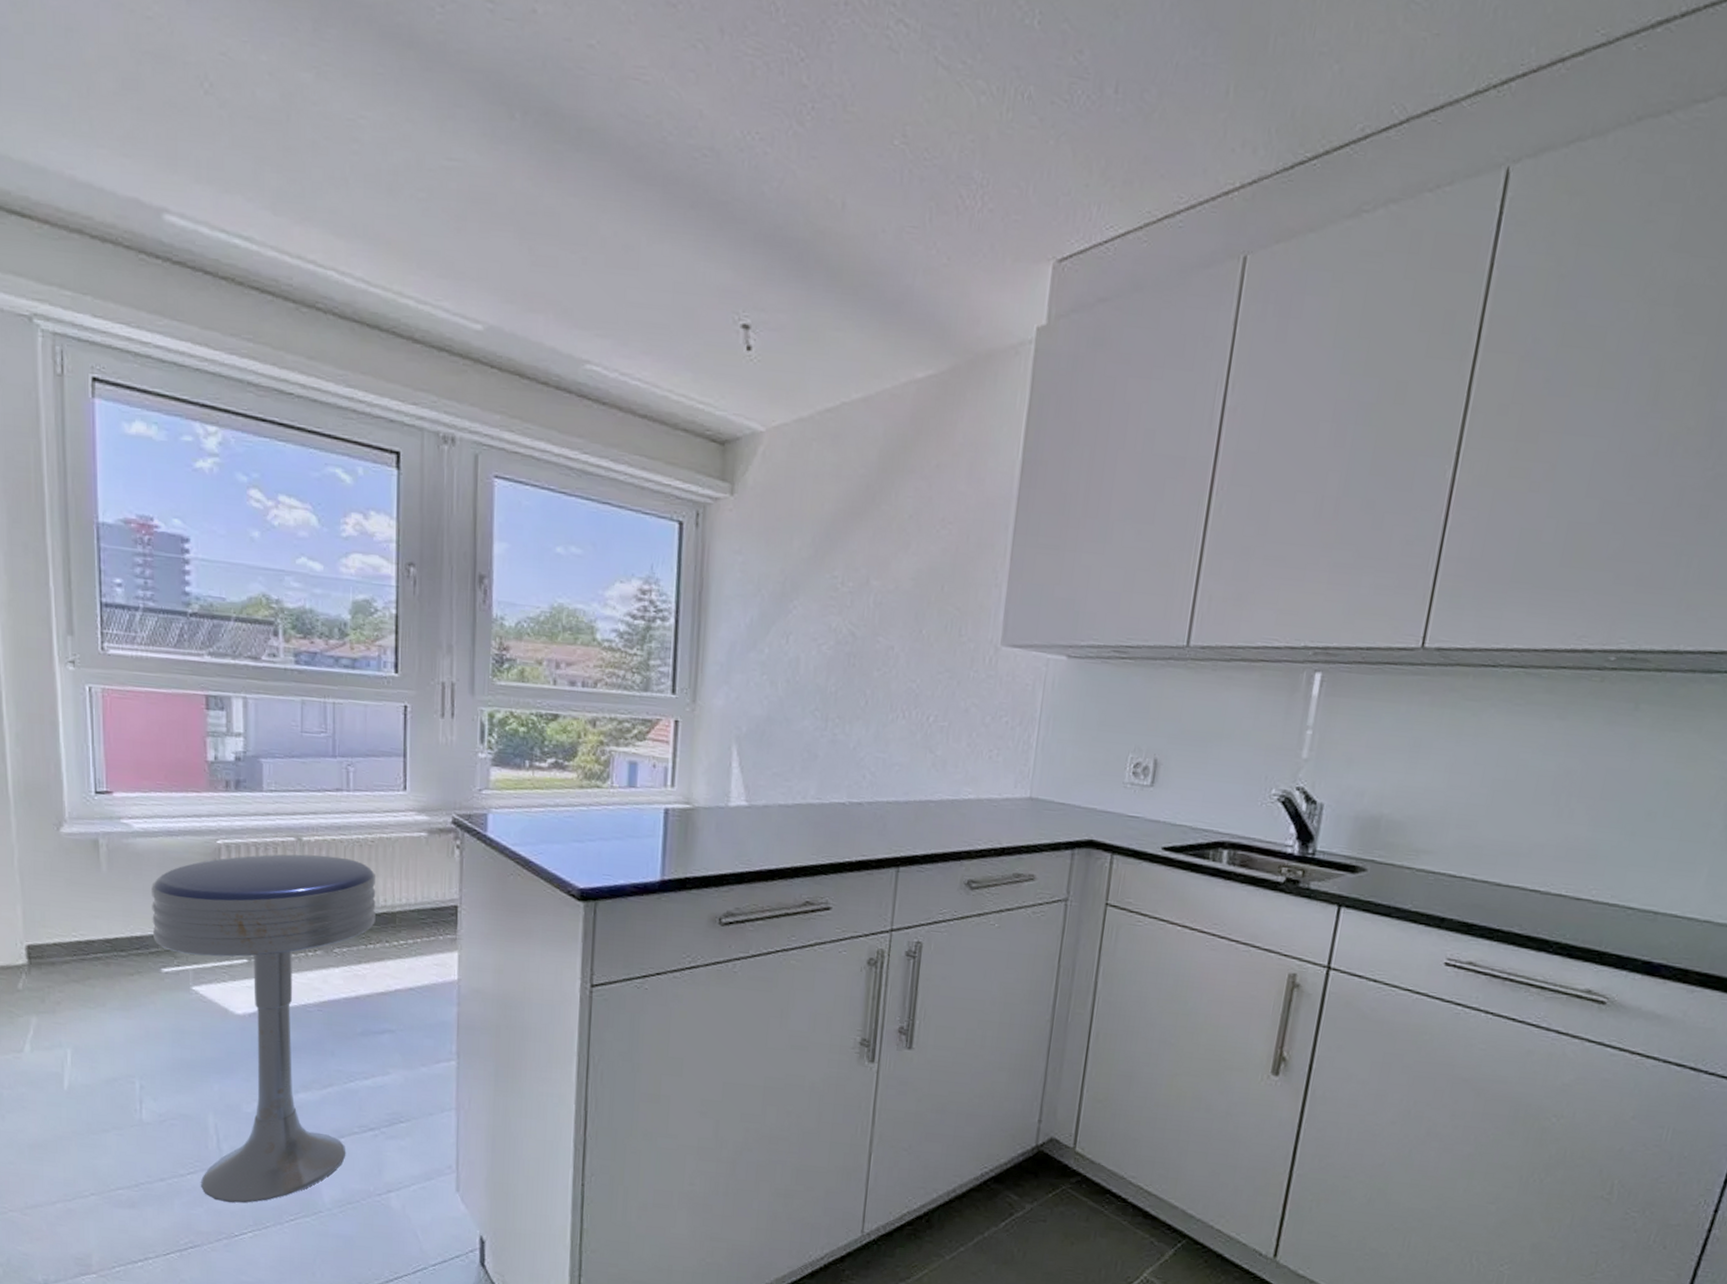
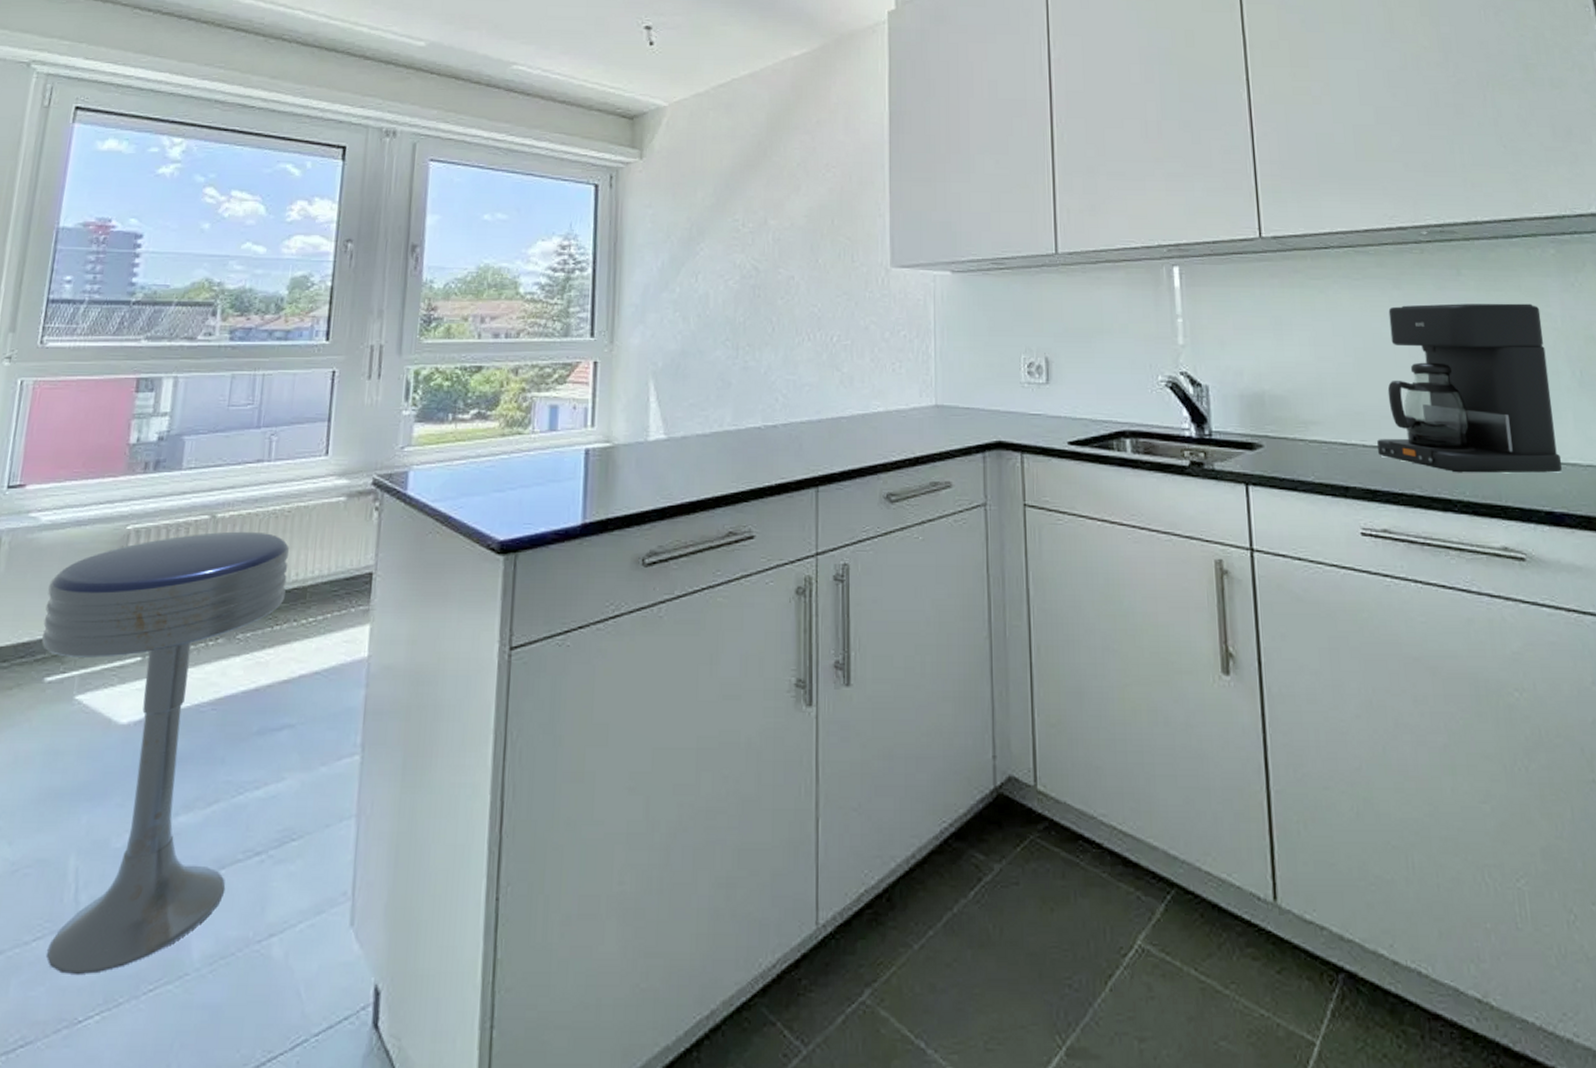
coffee maker: none [1486,738,1714,925] -> present [1377,303,1563,473]

